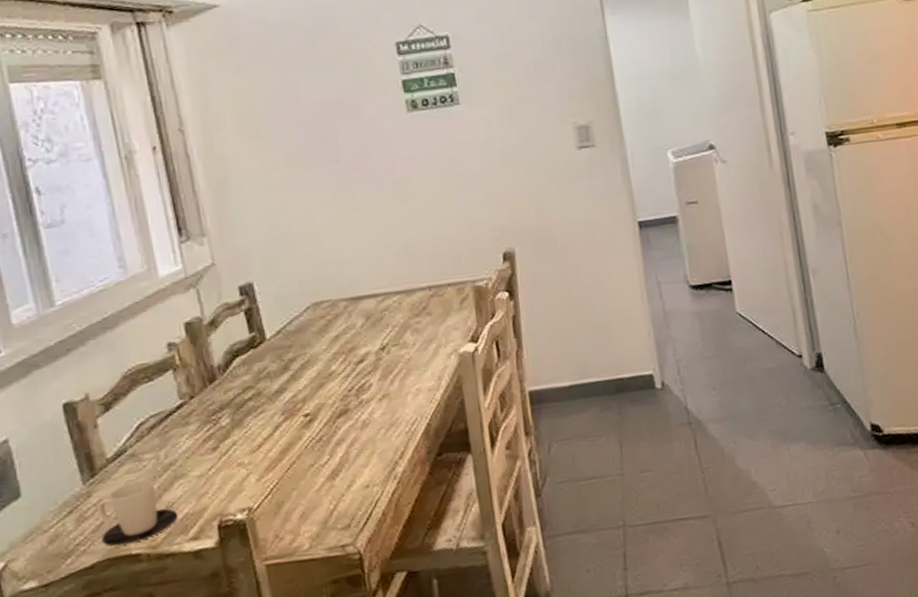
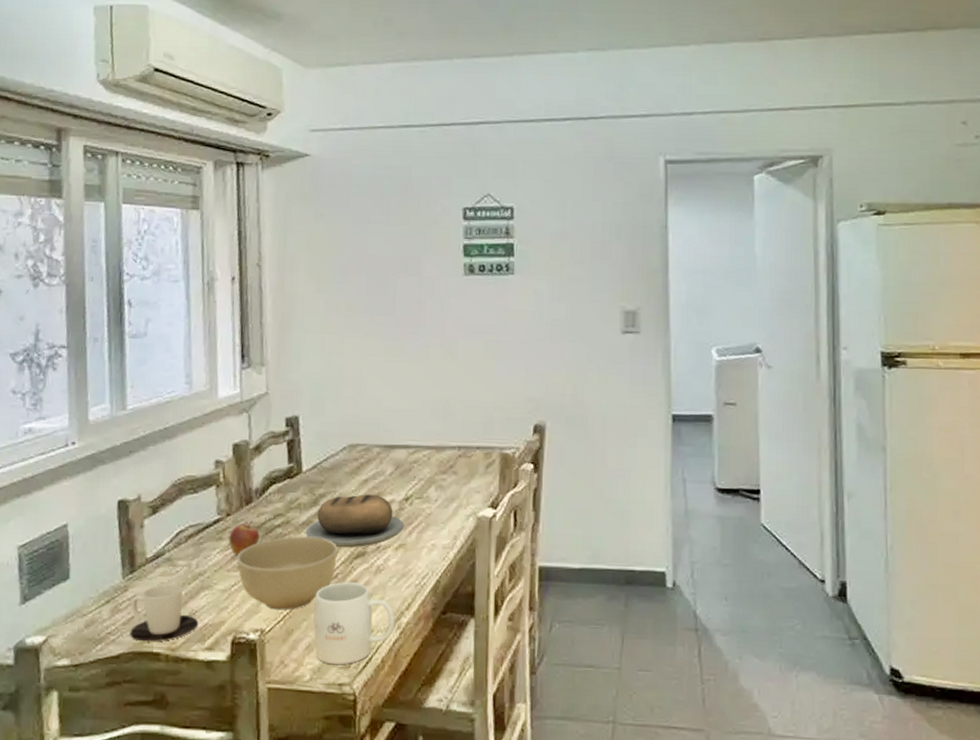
fruit: none [196,398,231,437] -> present [229,520,260,555]
bowl: none [209,403,319,486] -> present [237,536,338,610]
bread: none [279,349,385,410] -> present [305,494,404,548]
mug: none [301,441,391,528] -> present [313,582,395,665]

